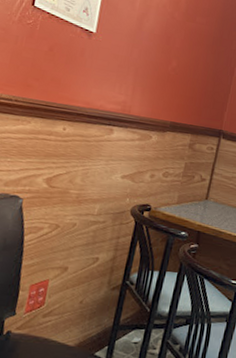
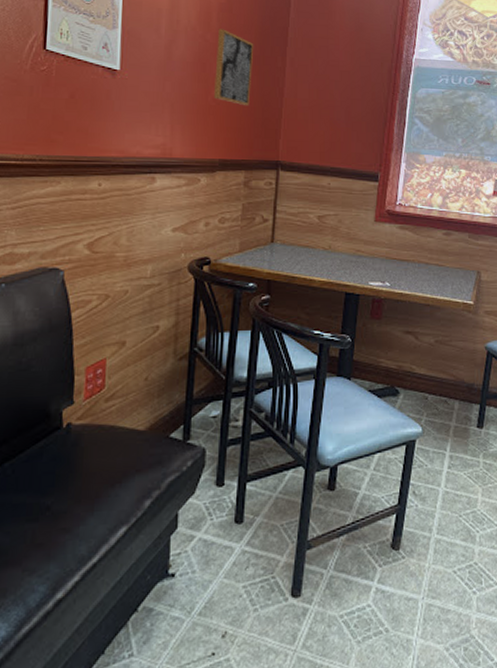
wall art: none [174,9,215,80] -> present [214,29,254,106]

